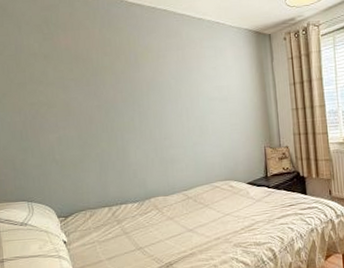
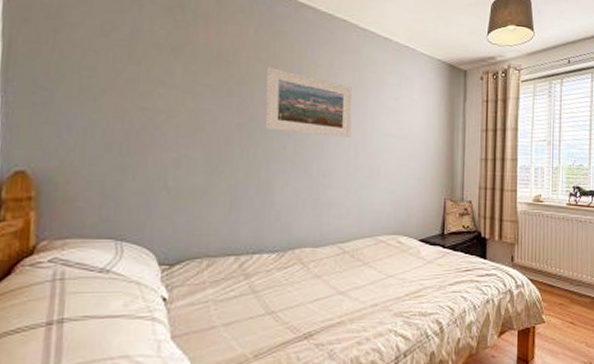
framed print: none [112,58,182,108] -> present [265,67,352,138]

